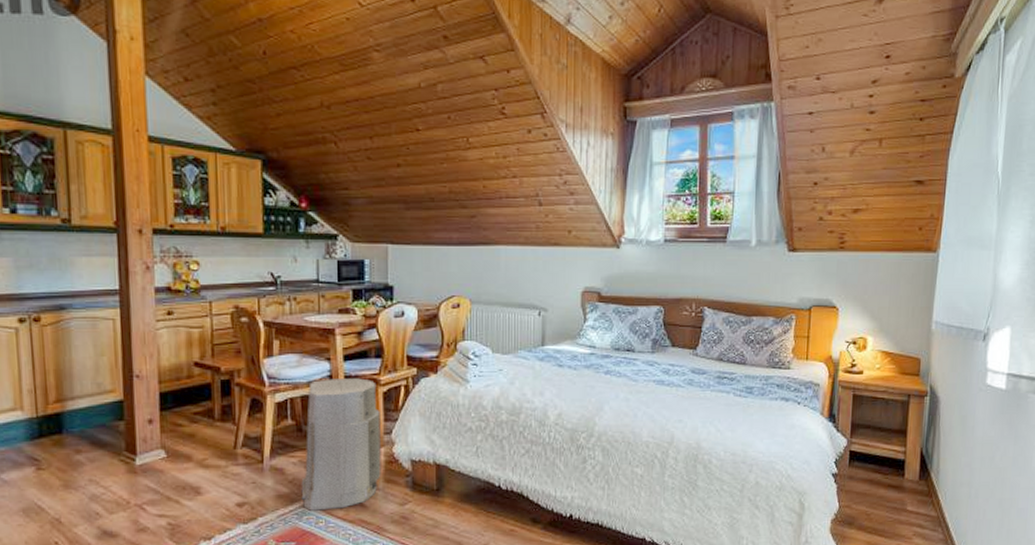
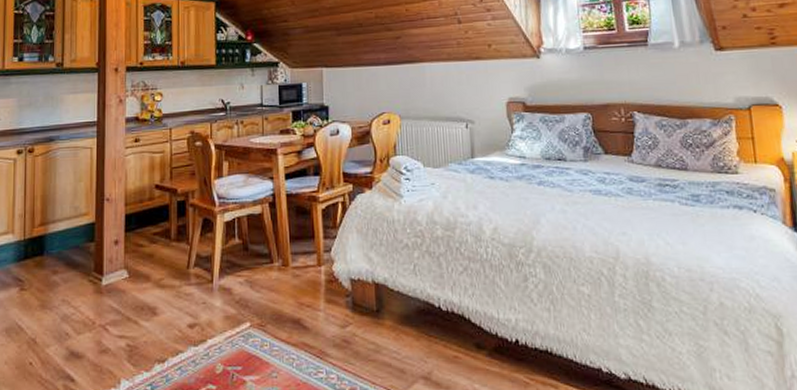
air purifier: present [301,378,381,511] -> none [247,196,322,333]

